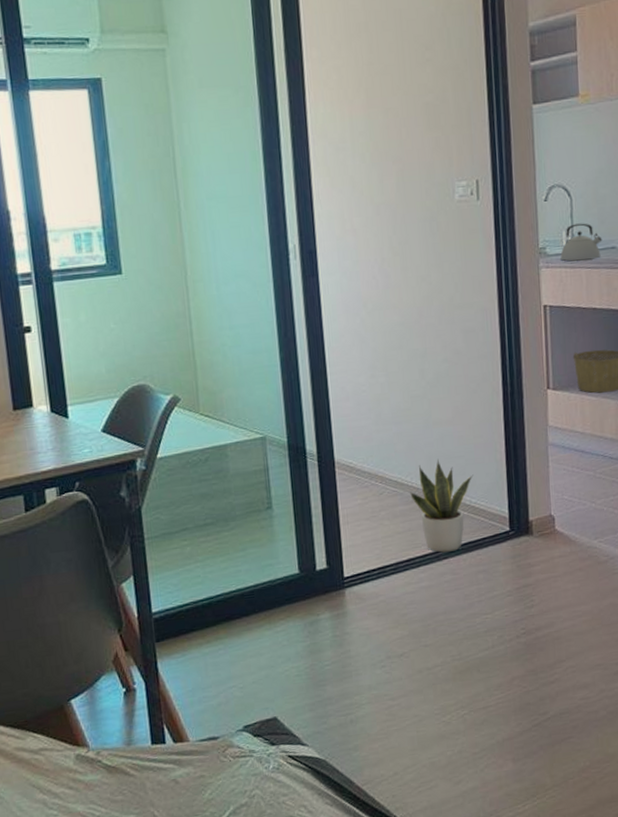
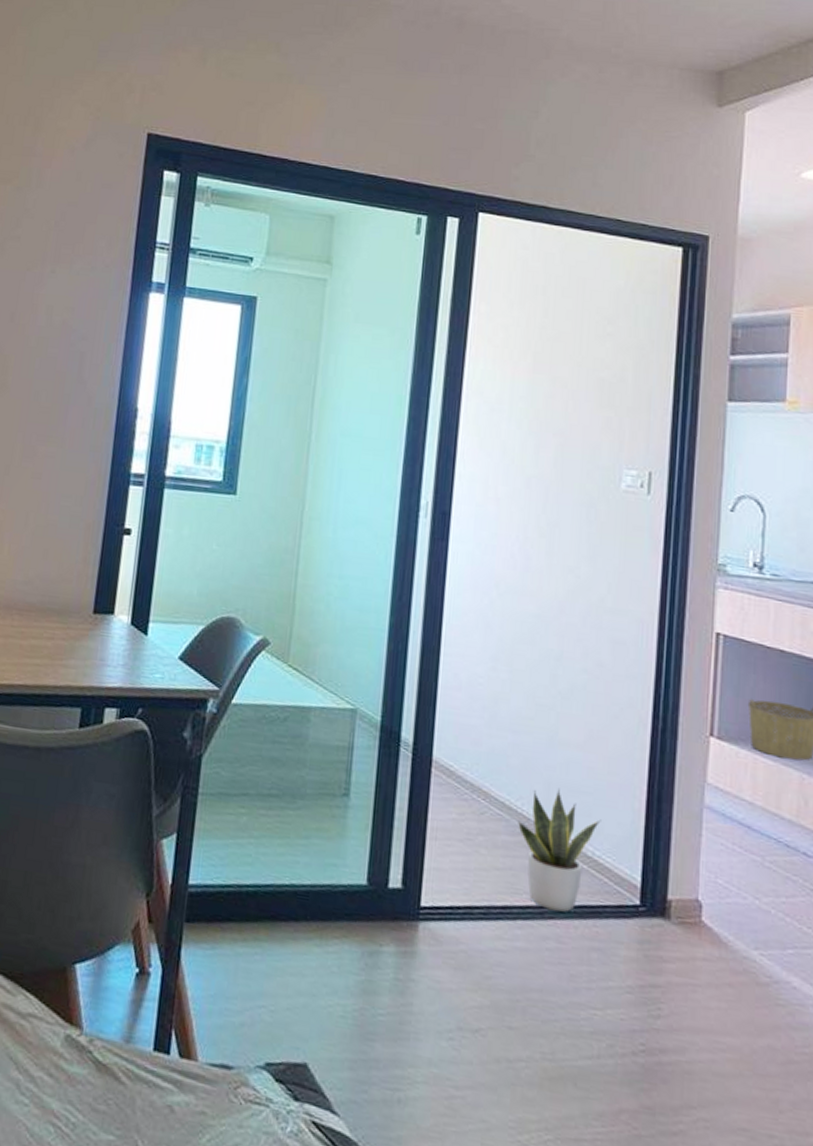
kettle: present [560,223,602,262] -> none [744,544,800,592]

